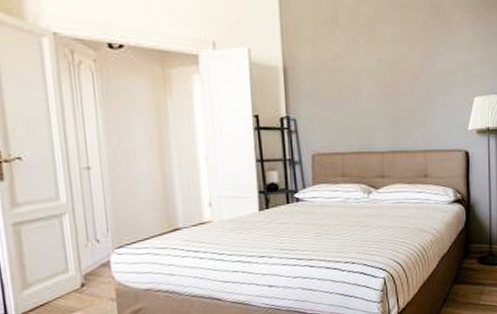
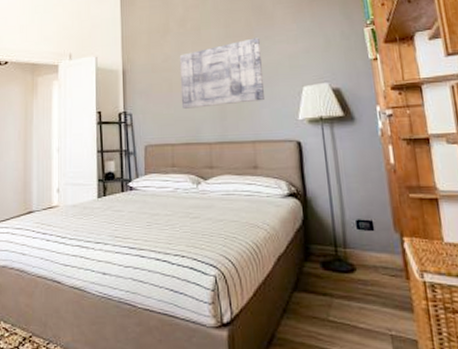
wall art: none [350,42,437,115] -> present [179,37,264,109]

